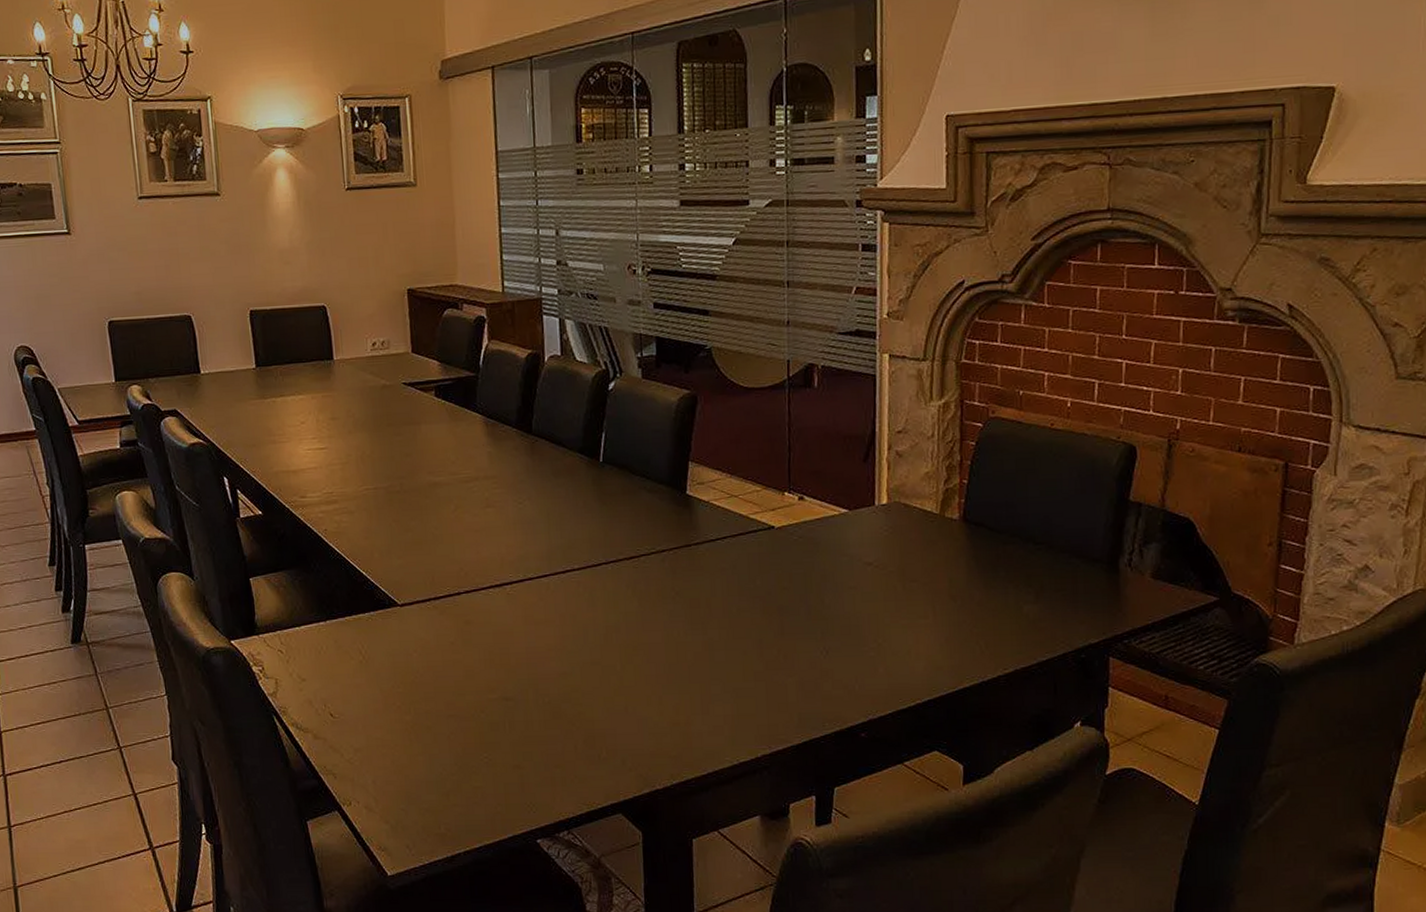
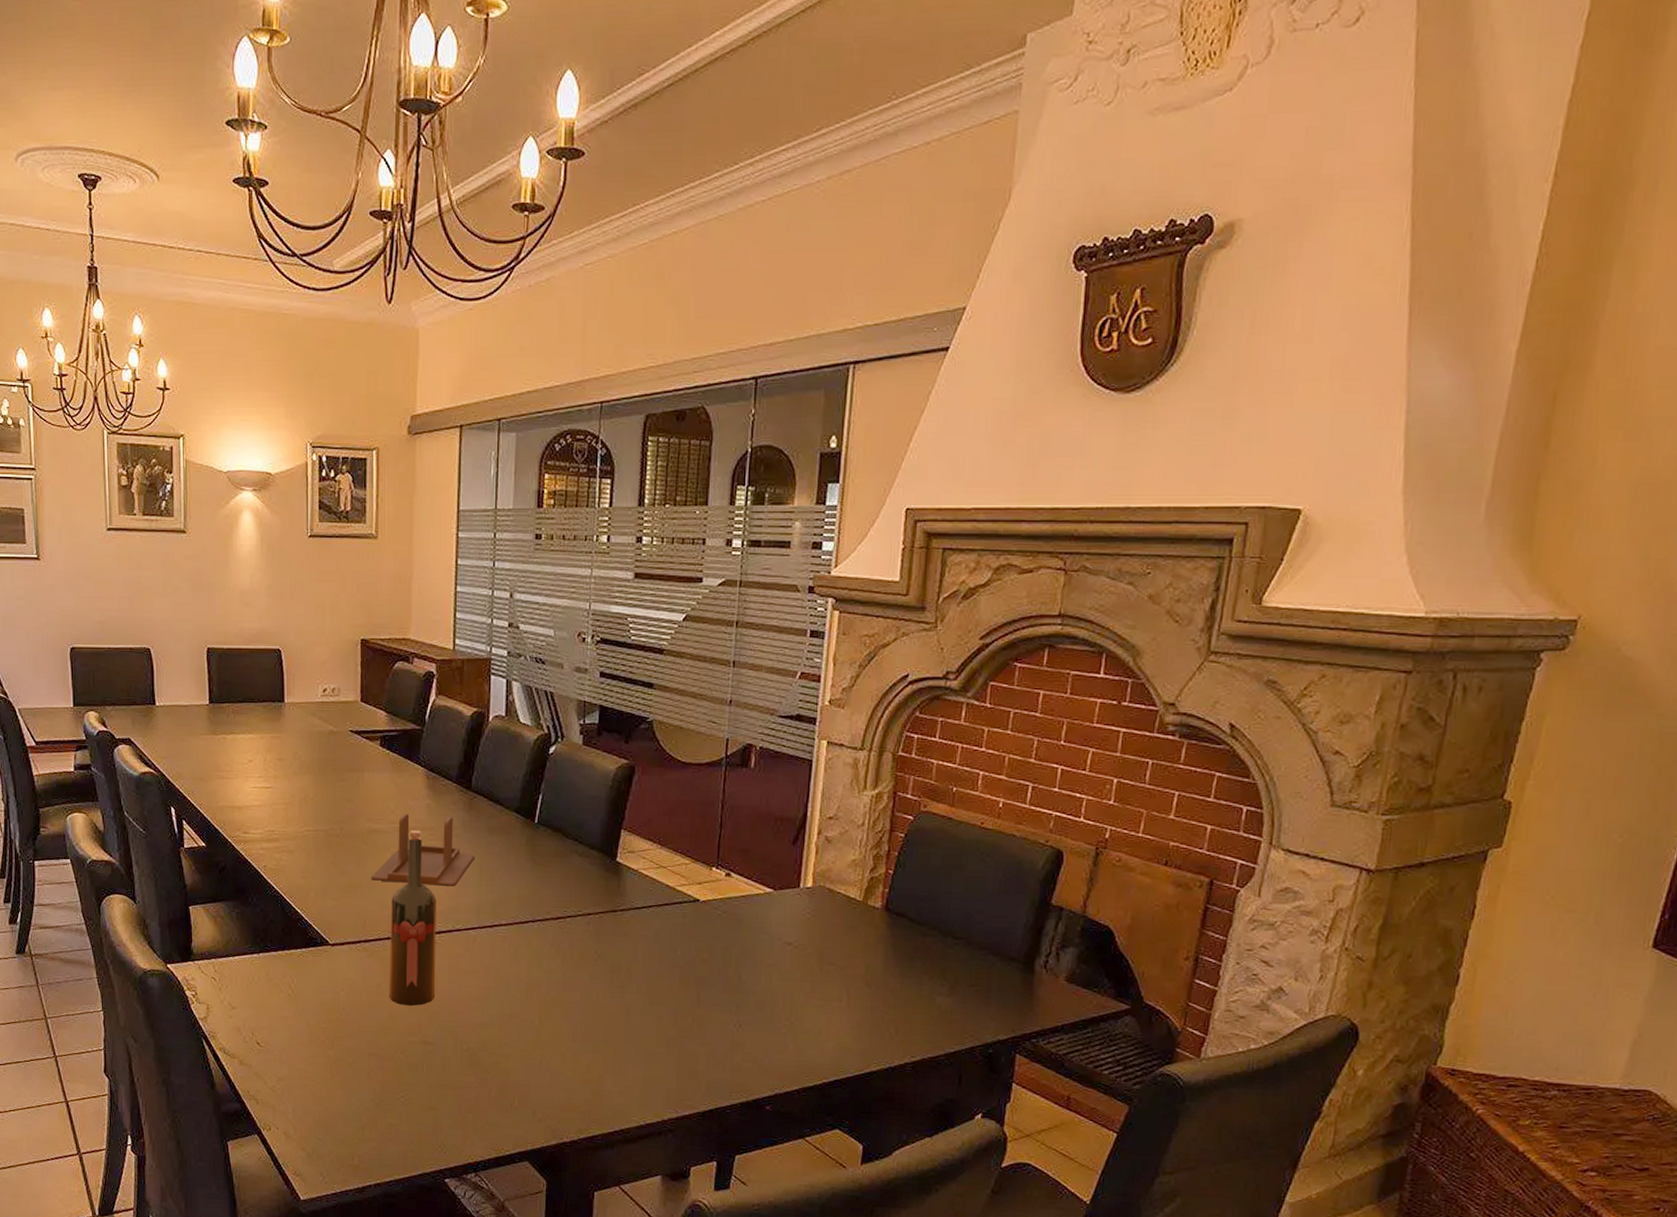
napkin holder: none [436,463,542,535] -> present [371,813,475,886]
wine bottle: none [459,479,512,662] -> present [389,830,436,1006]

